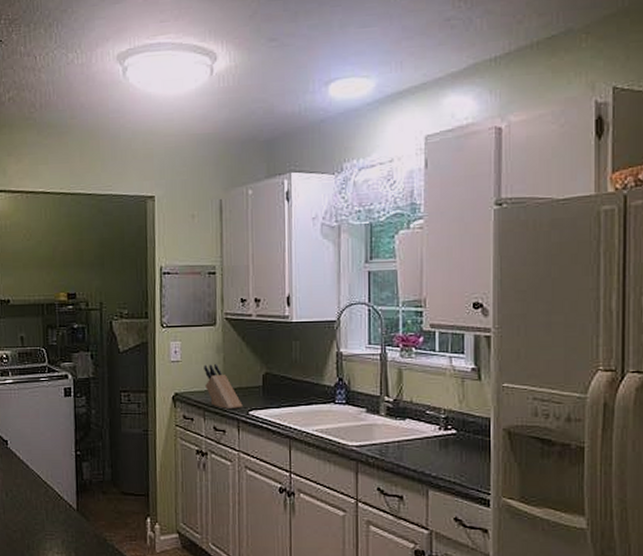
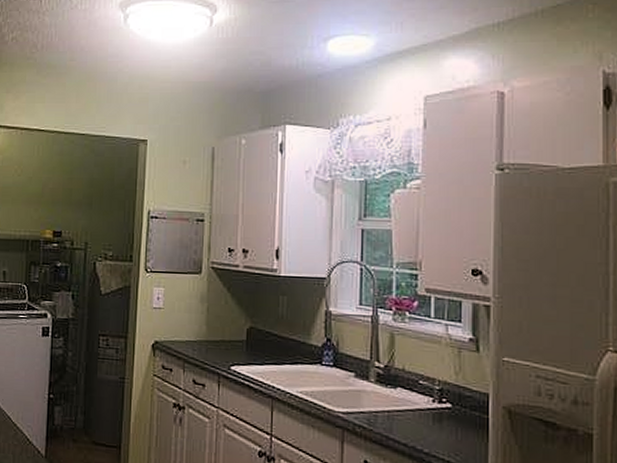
knife block: present [204,363,243,409] -> none [186,313,225,363]

